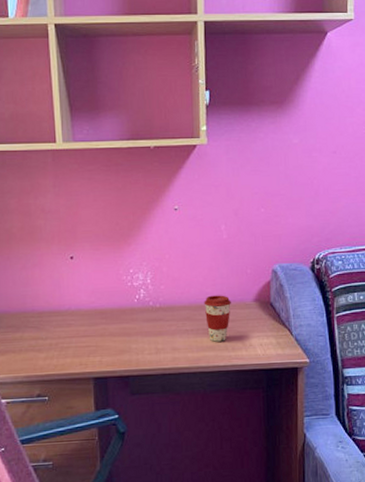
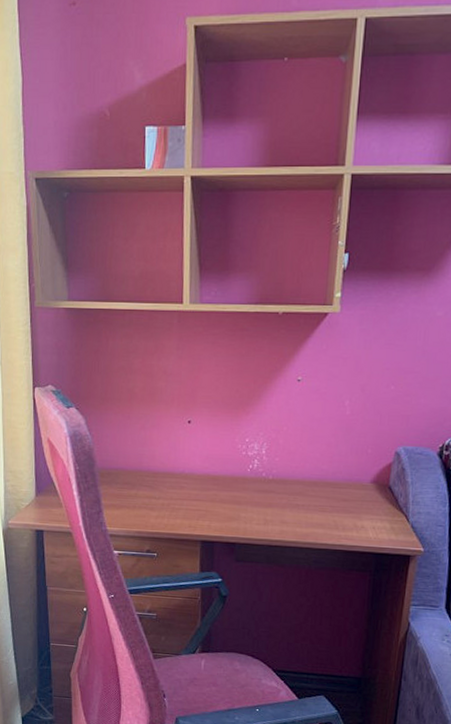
coffee cup: present [204,295,231,342] -> none [318,472,347,520]

